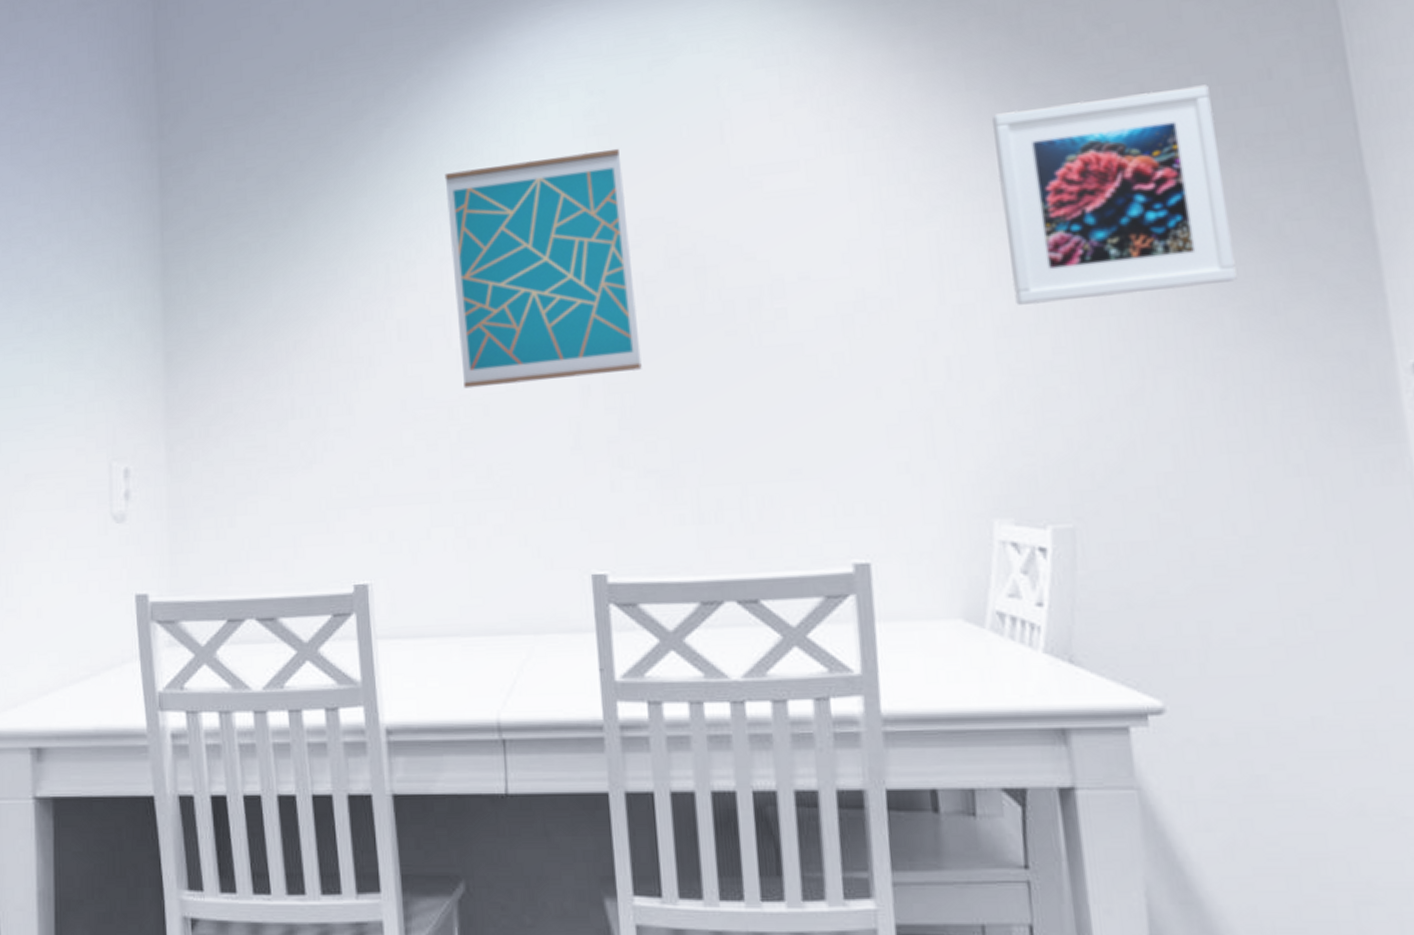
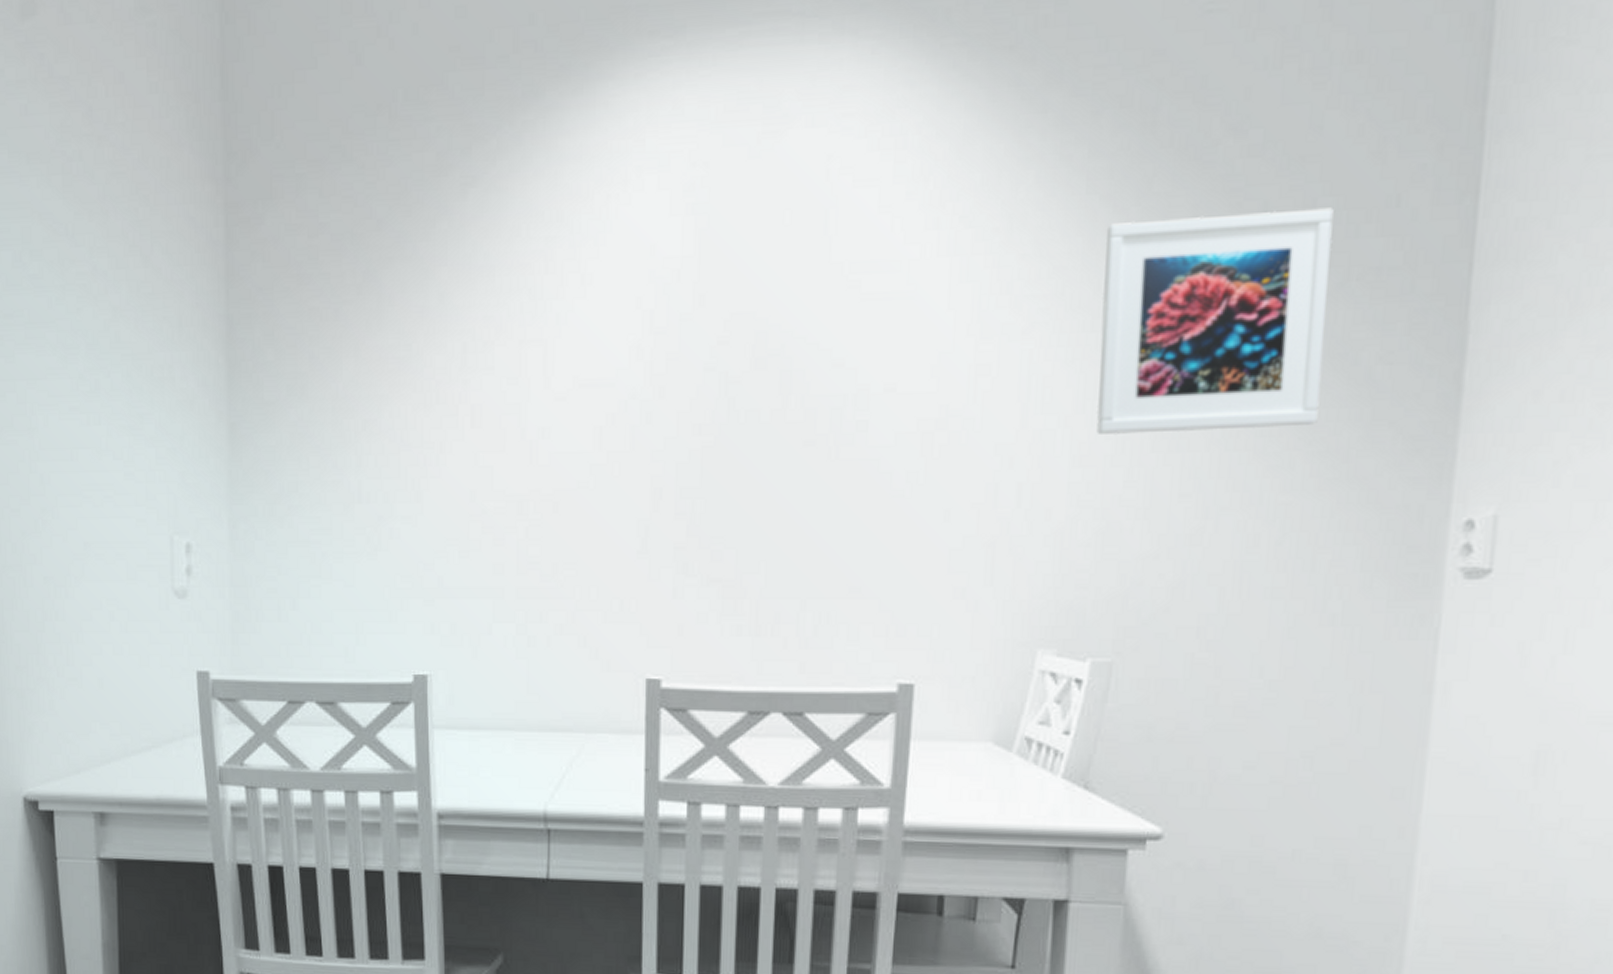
wall art: present [444,148,642,389] -> none [530,231,718,483]

